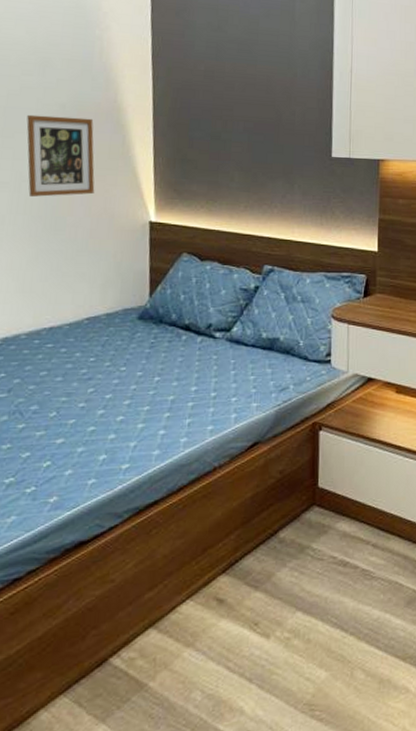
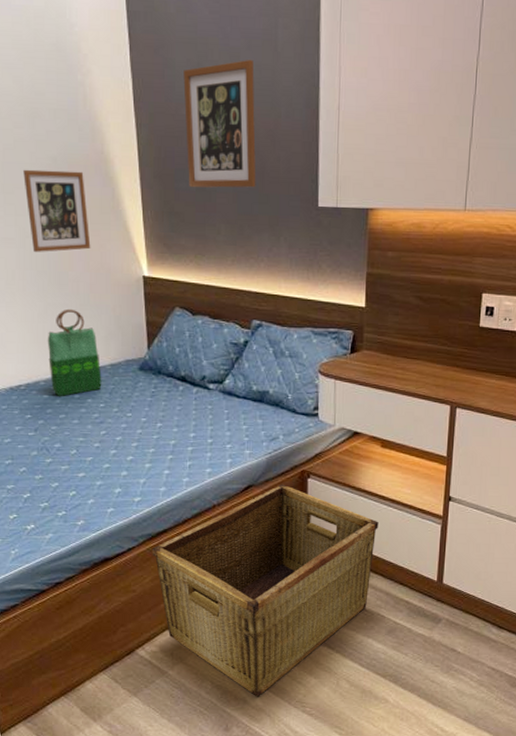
tote bag: none [33,255,95,351] -> present [47,308,102,396]
hamper: none [138,438,395,705] -> present [151,484,379,697]
wall art: none [203,25,272,139] -> present [183,59,256,188]

